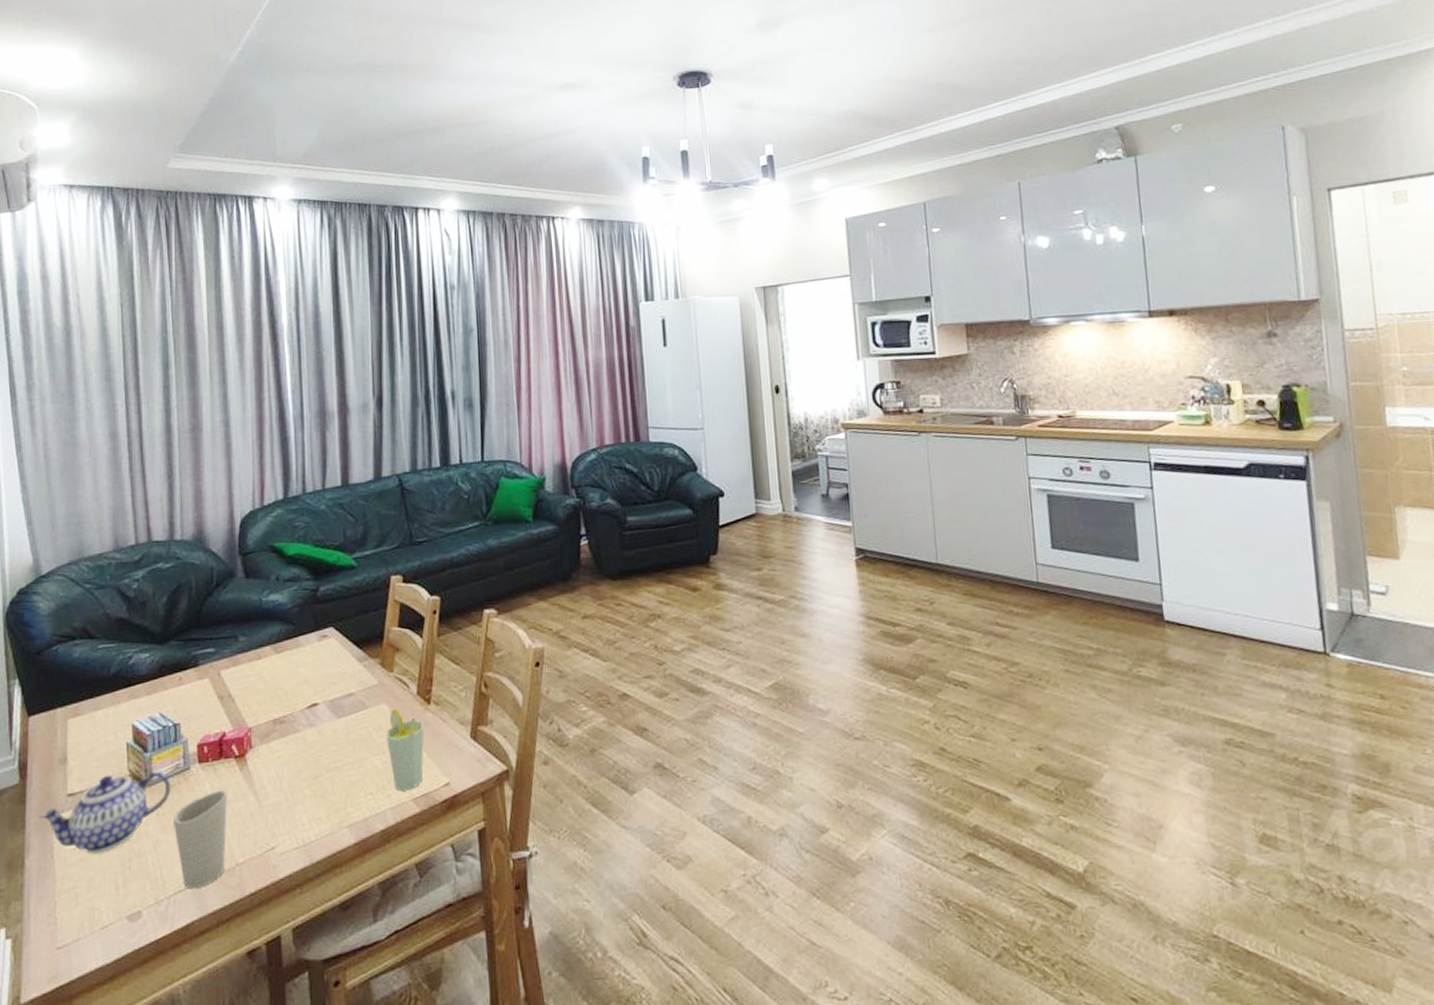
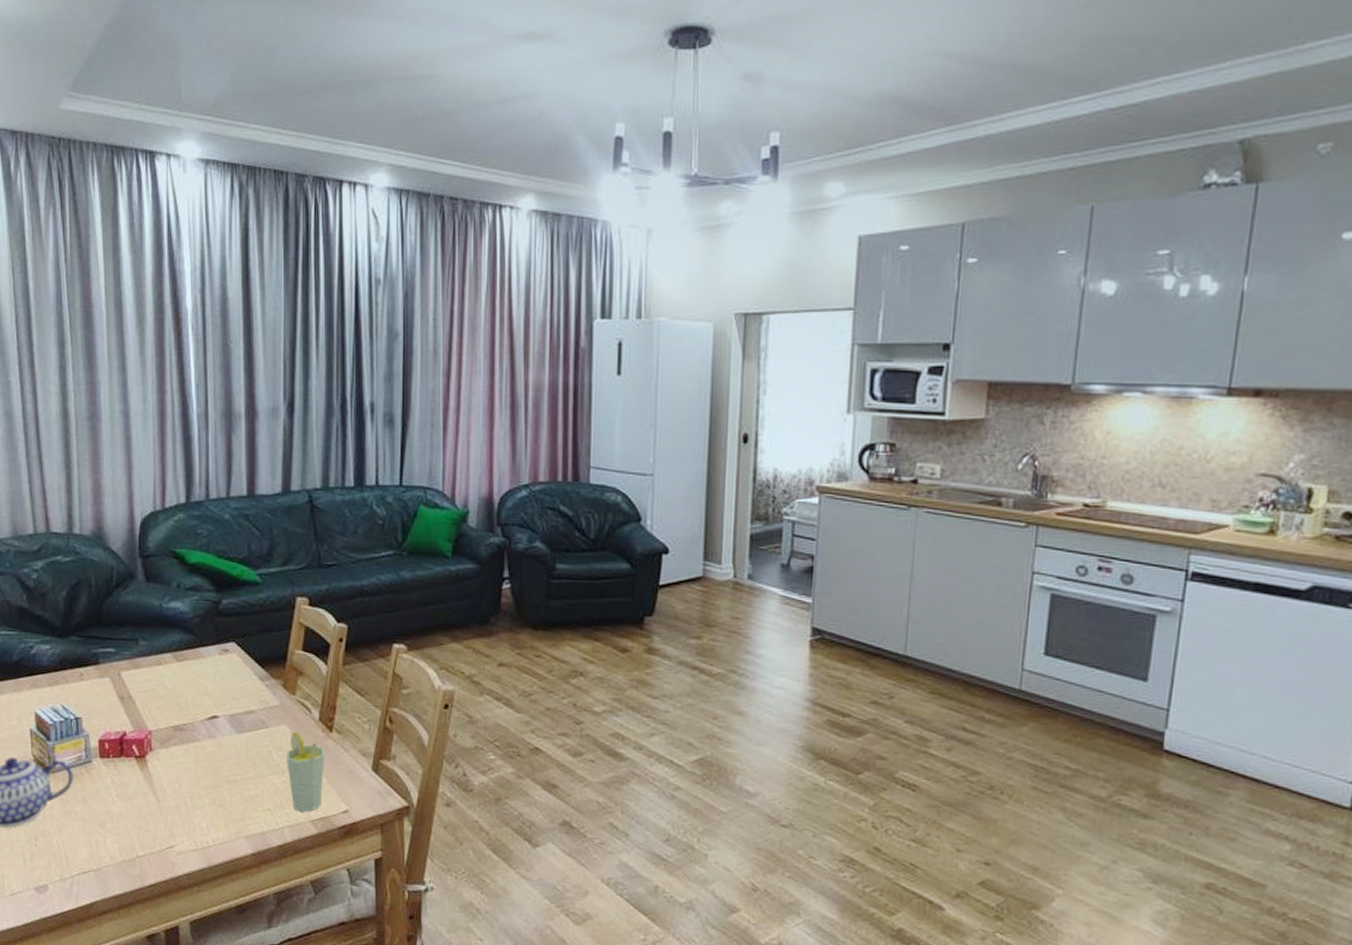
cup: present [172,789,227,889] -> none [75,785,128,873]

